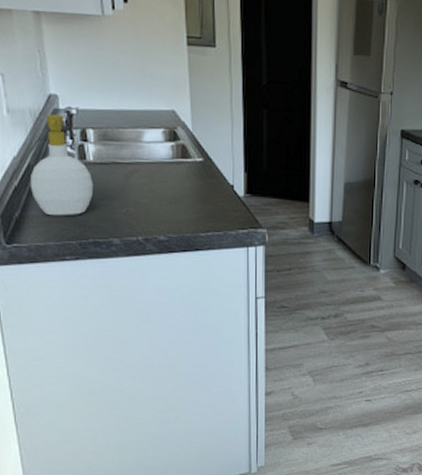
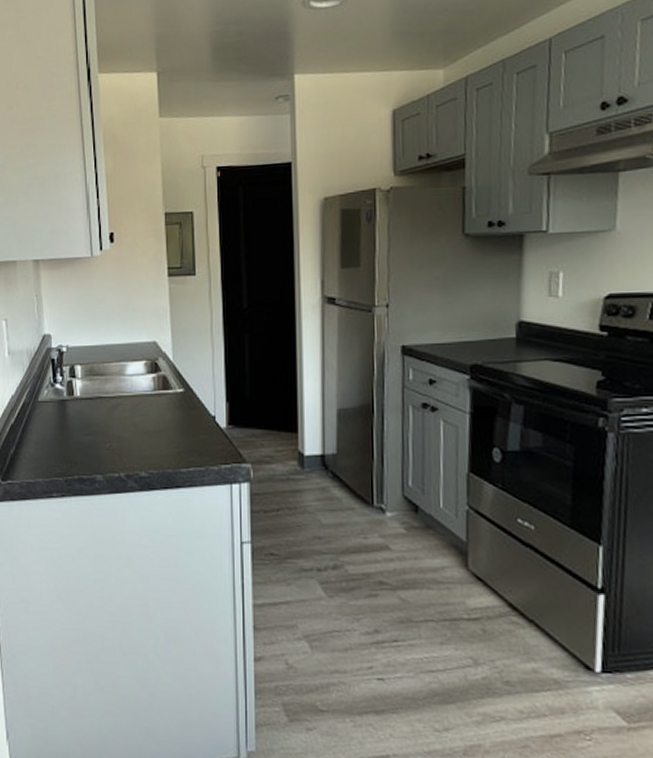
soap bottle: present [29,114,94,216] -> none [24,353,80,453]

